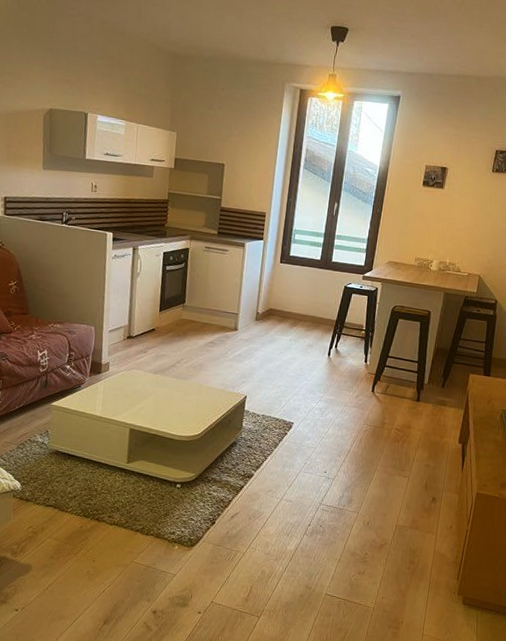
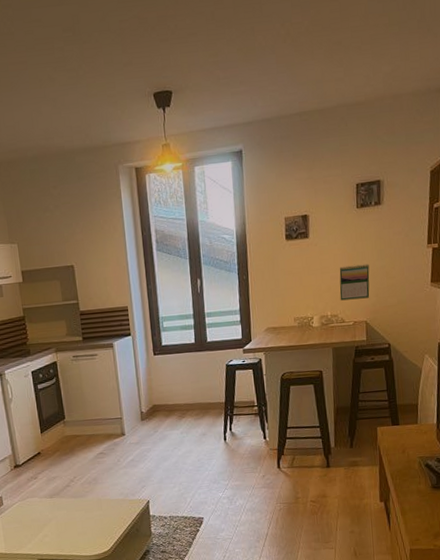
calendar: none [460,221,493,255] -> present [339,264,370,301]

